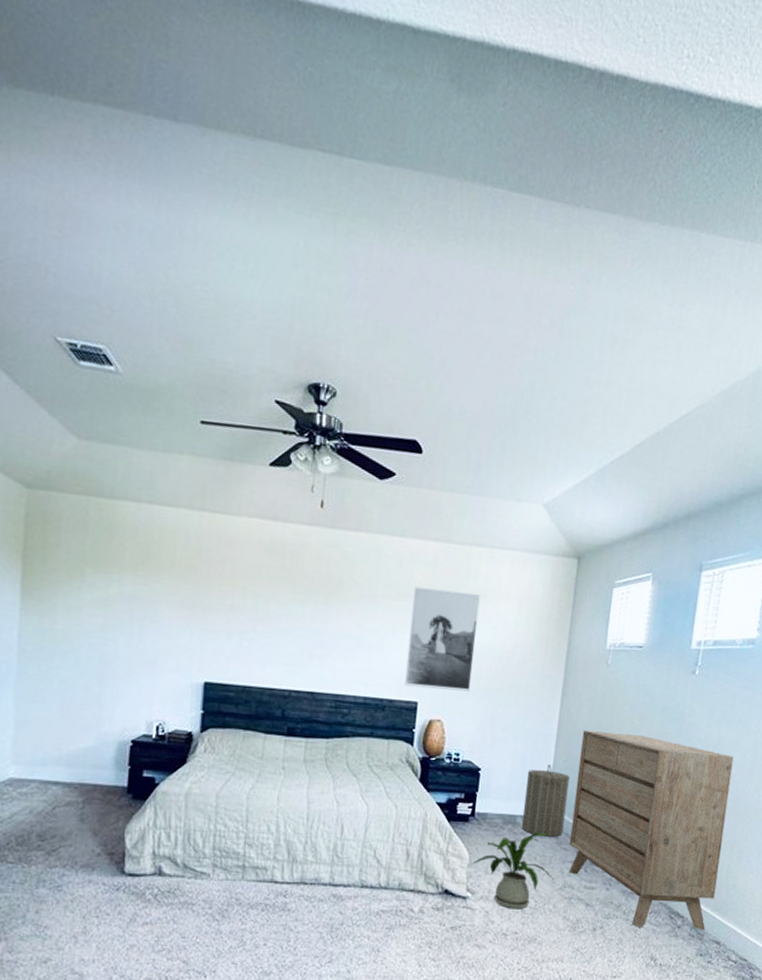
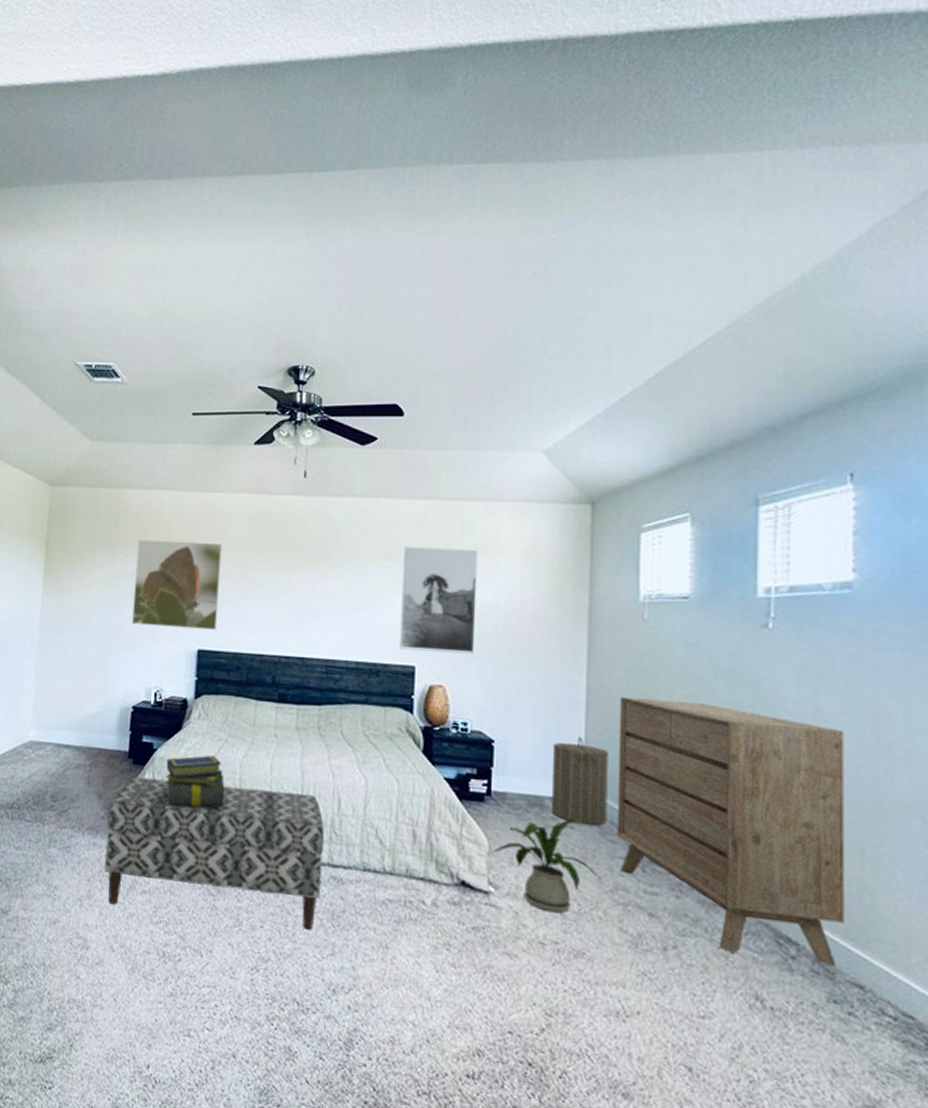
bench: none [102,812,328,943] -> present [105,777,325,930]
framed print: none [130,560,232,662] -> present [132,539,222,630]
stack of books: none [168,788,231,840] -> present [165,755,225,809]

